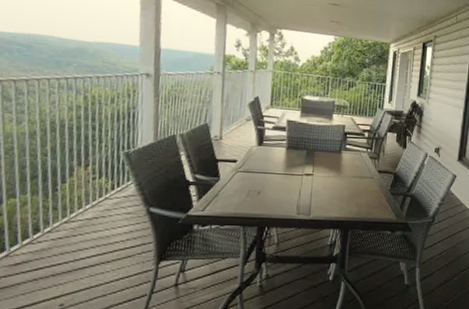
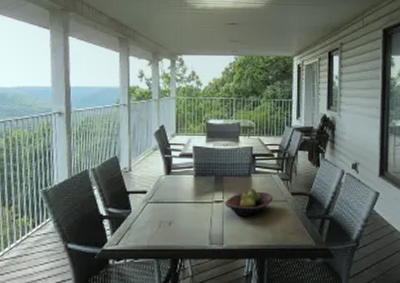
fruit bowl: none [314,164,361,190] -> present [225,189,274,217]

